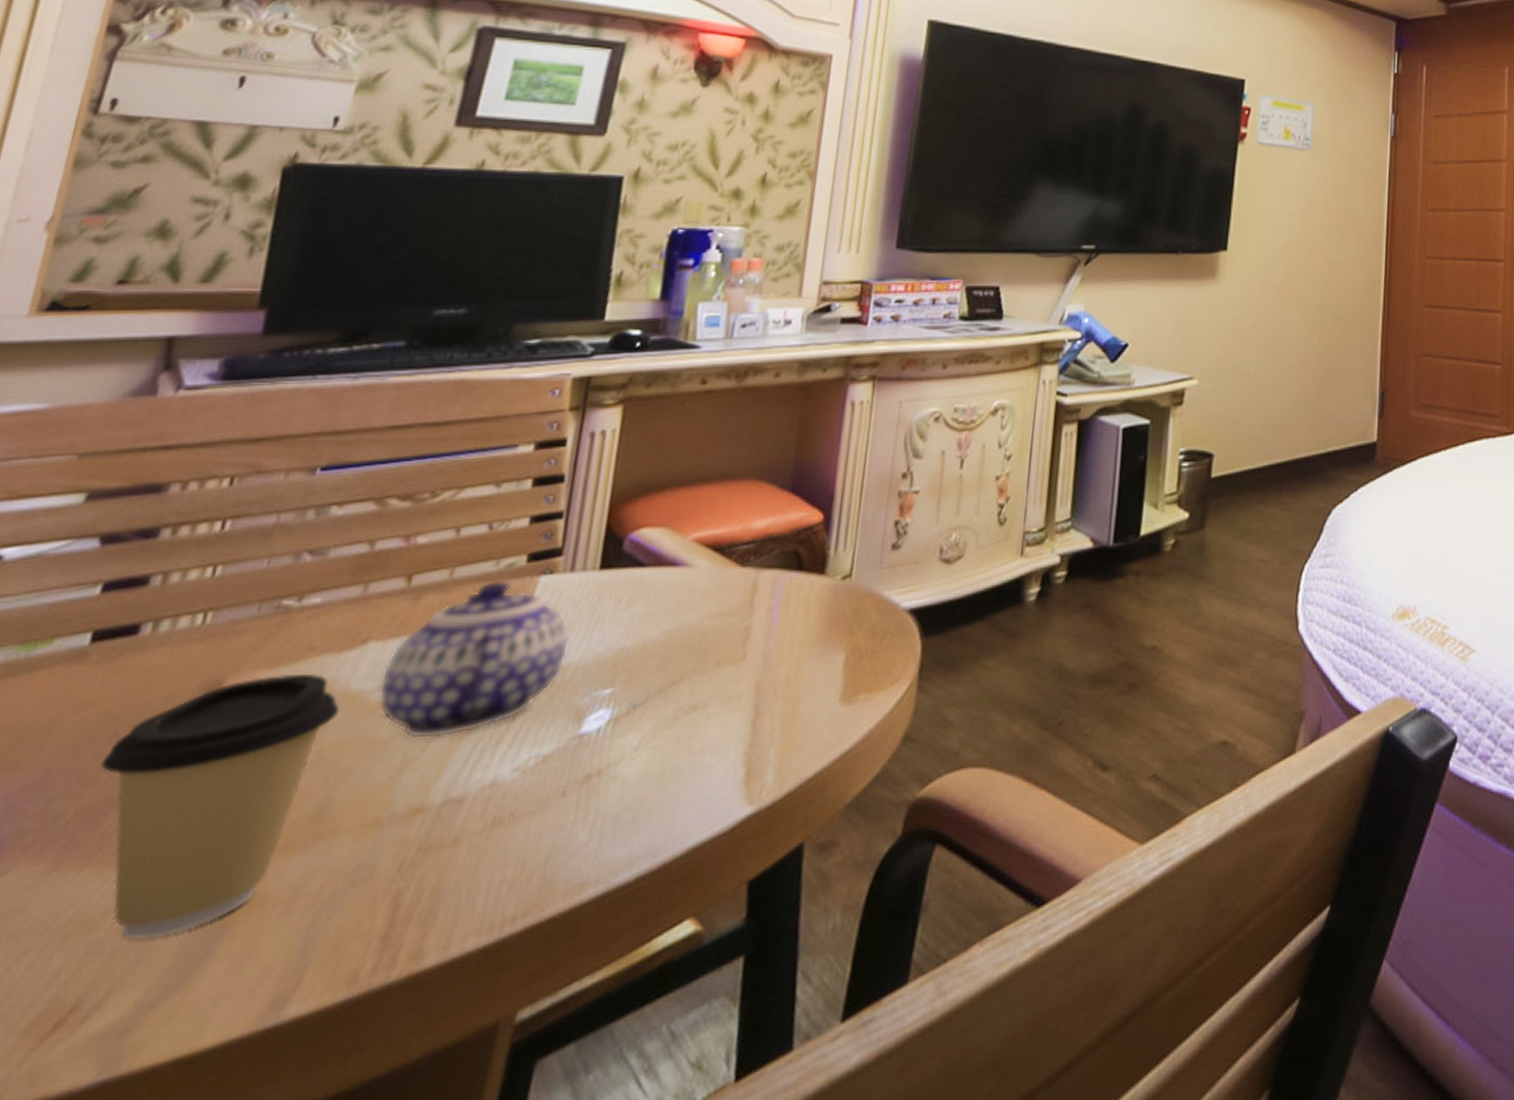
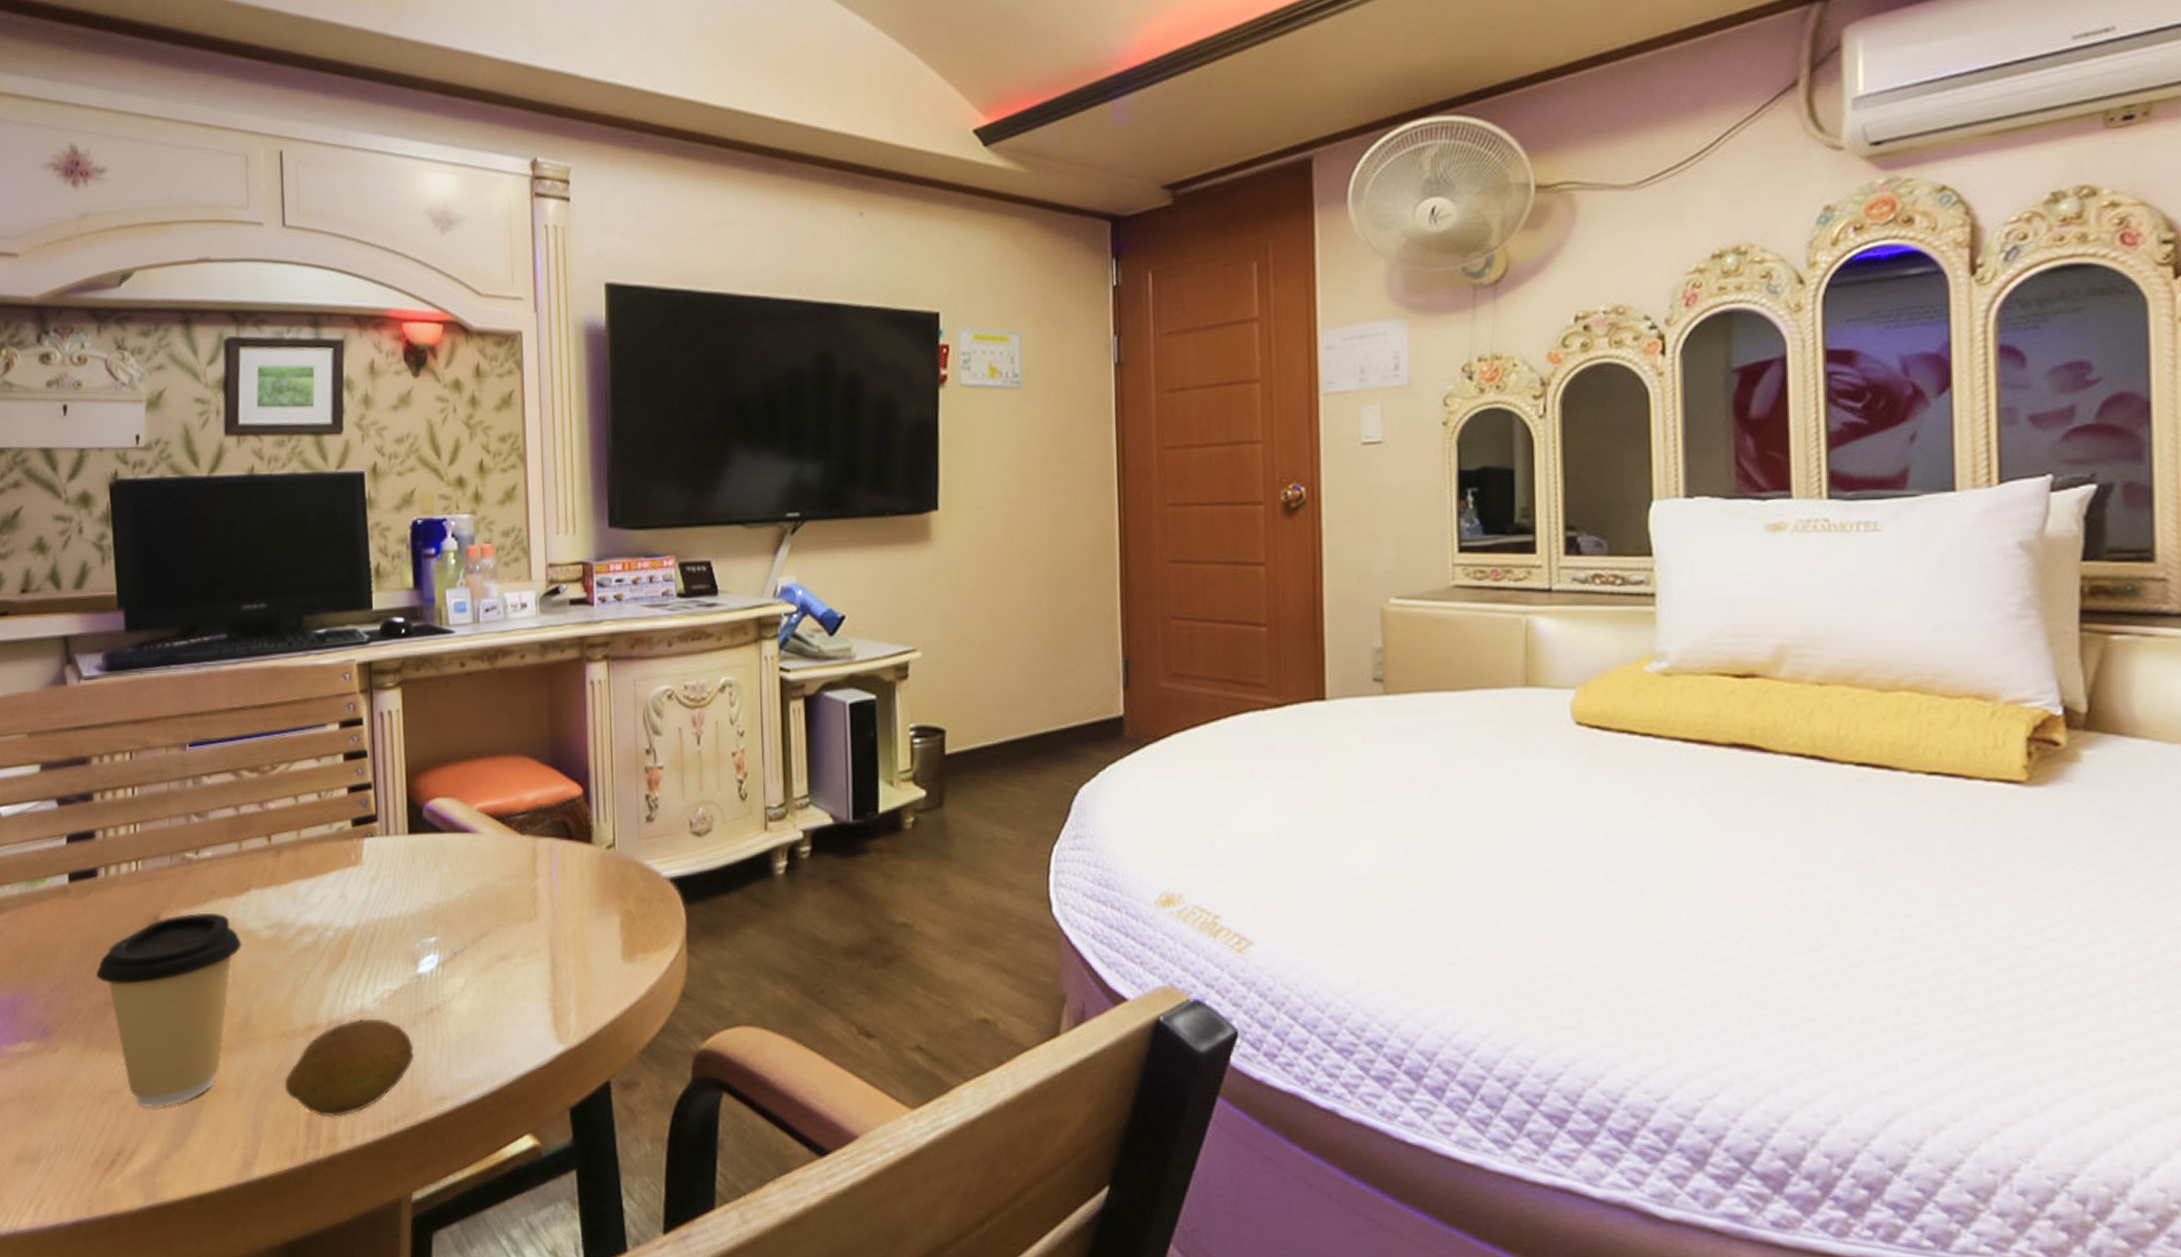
fruit: none [360,792,558,925] -> present [284,1018,415,1117]
teapot: present [378,580,570,740] -> none [265,841,397,971]

